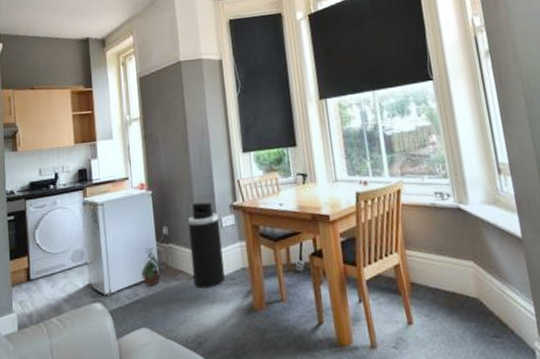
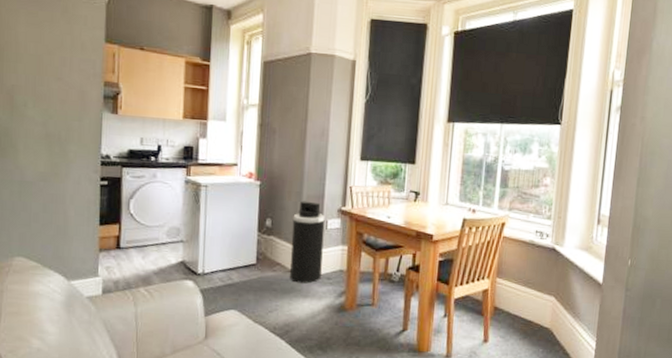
potted plant: present [140,247,163,288] -> none [237,236,261,274]

